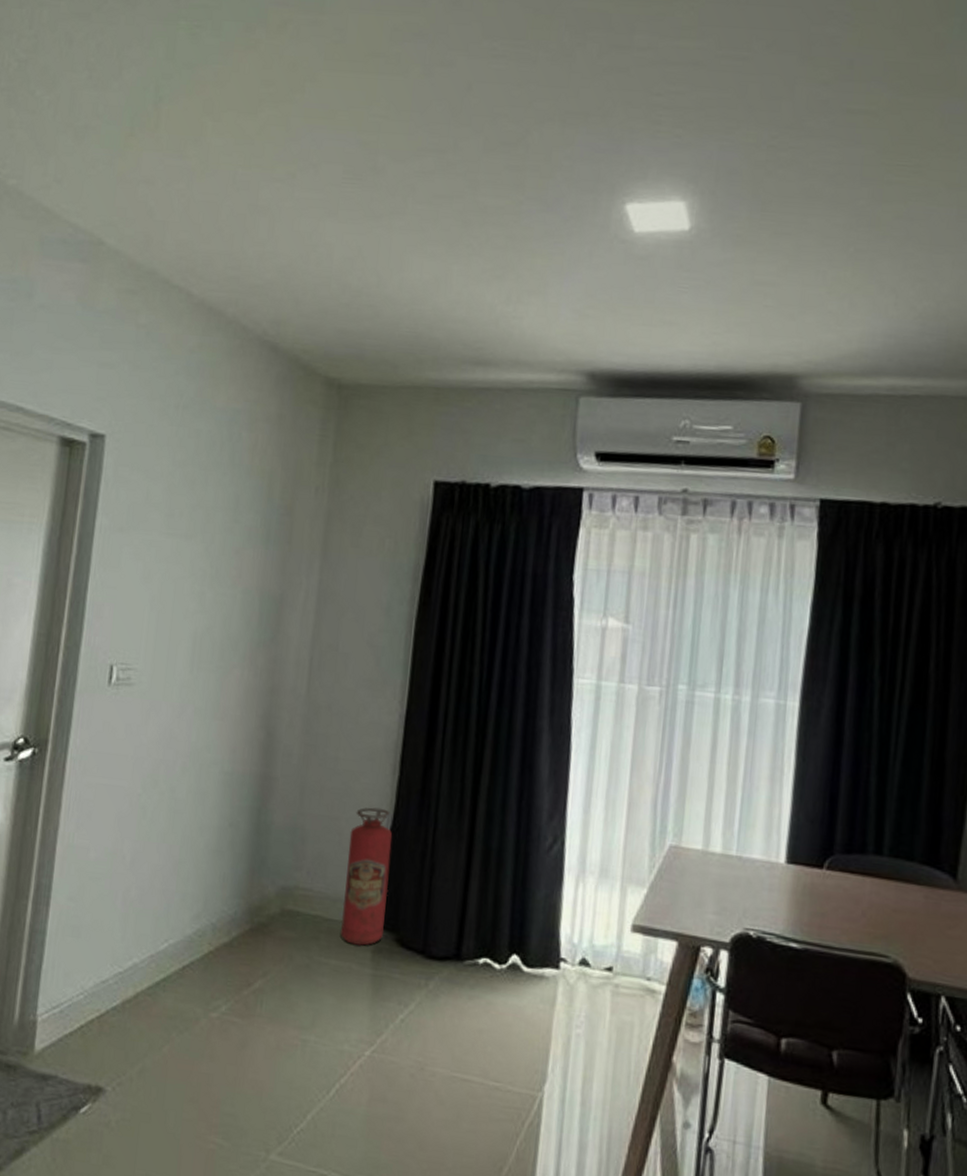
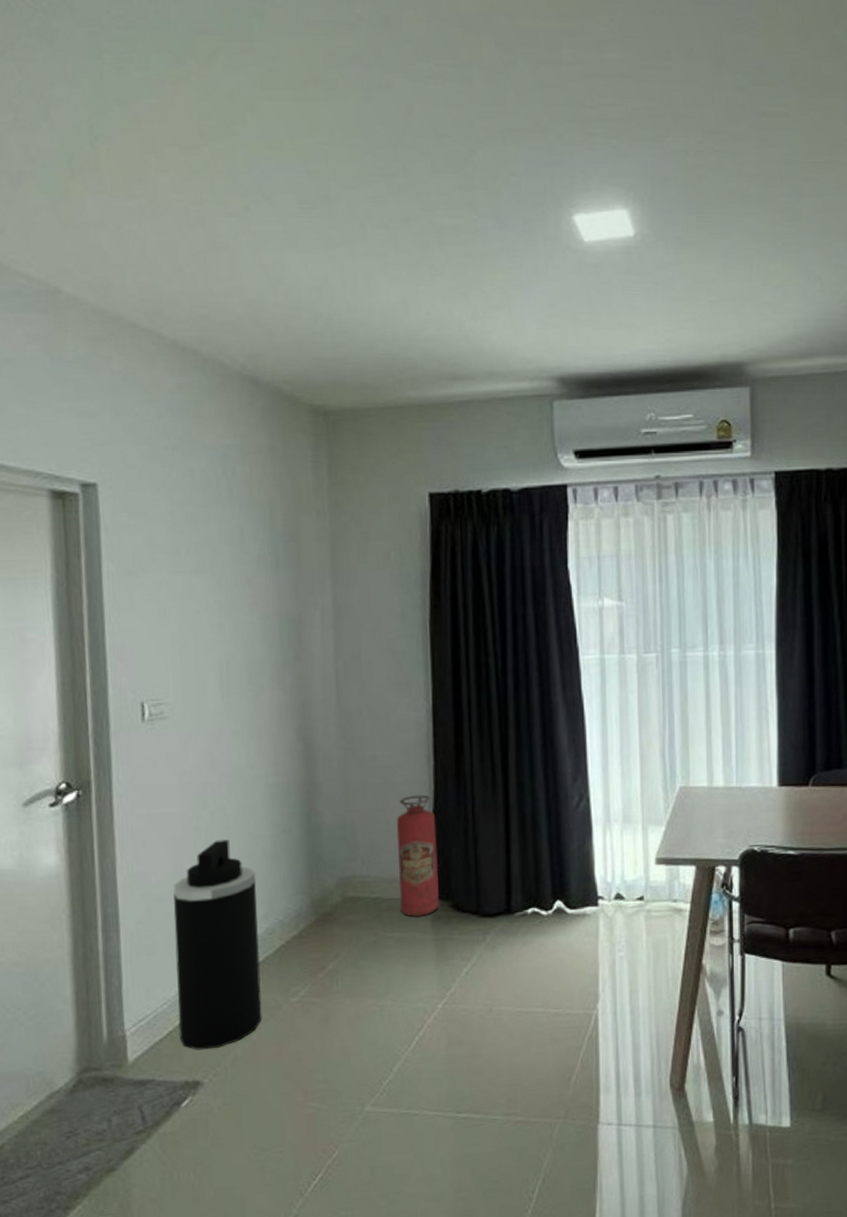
trash can: none [90,823,196,1054] -> present [173,840,262,1050]

